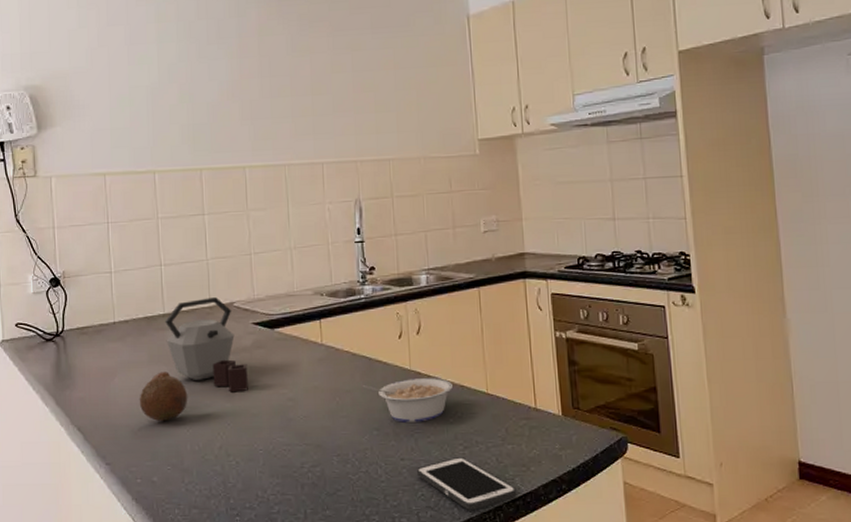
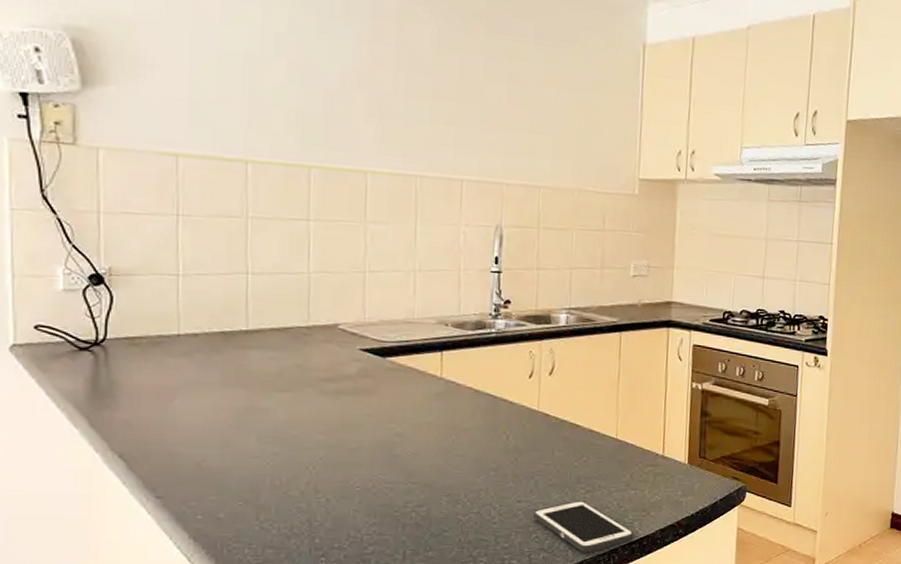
fruit: present [139,372,188,422] -> none [206,396,272,452]
kettle: present [165,297,248,393] -> none [247,316,349,424]
legume: present [364,378,452,423] -> none [484,420,581,465]

